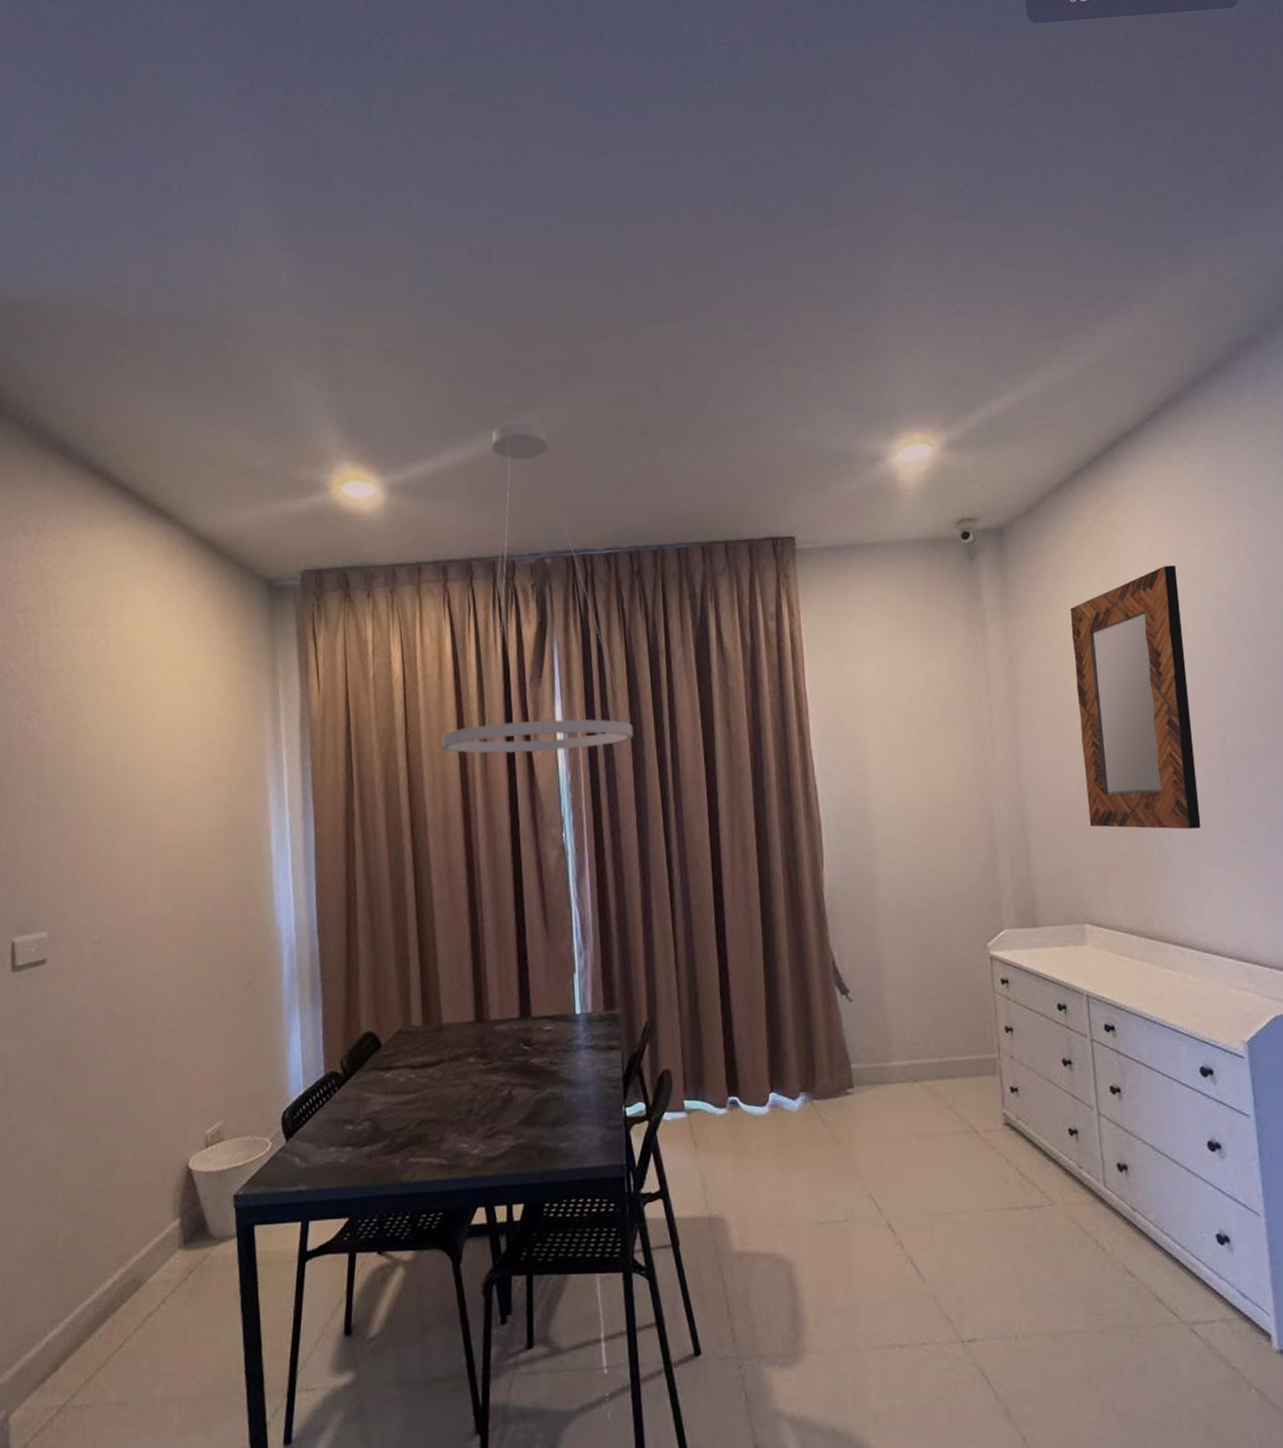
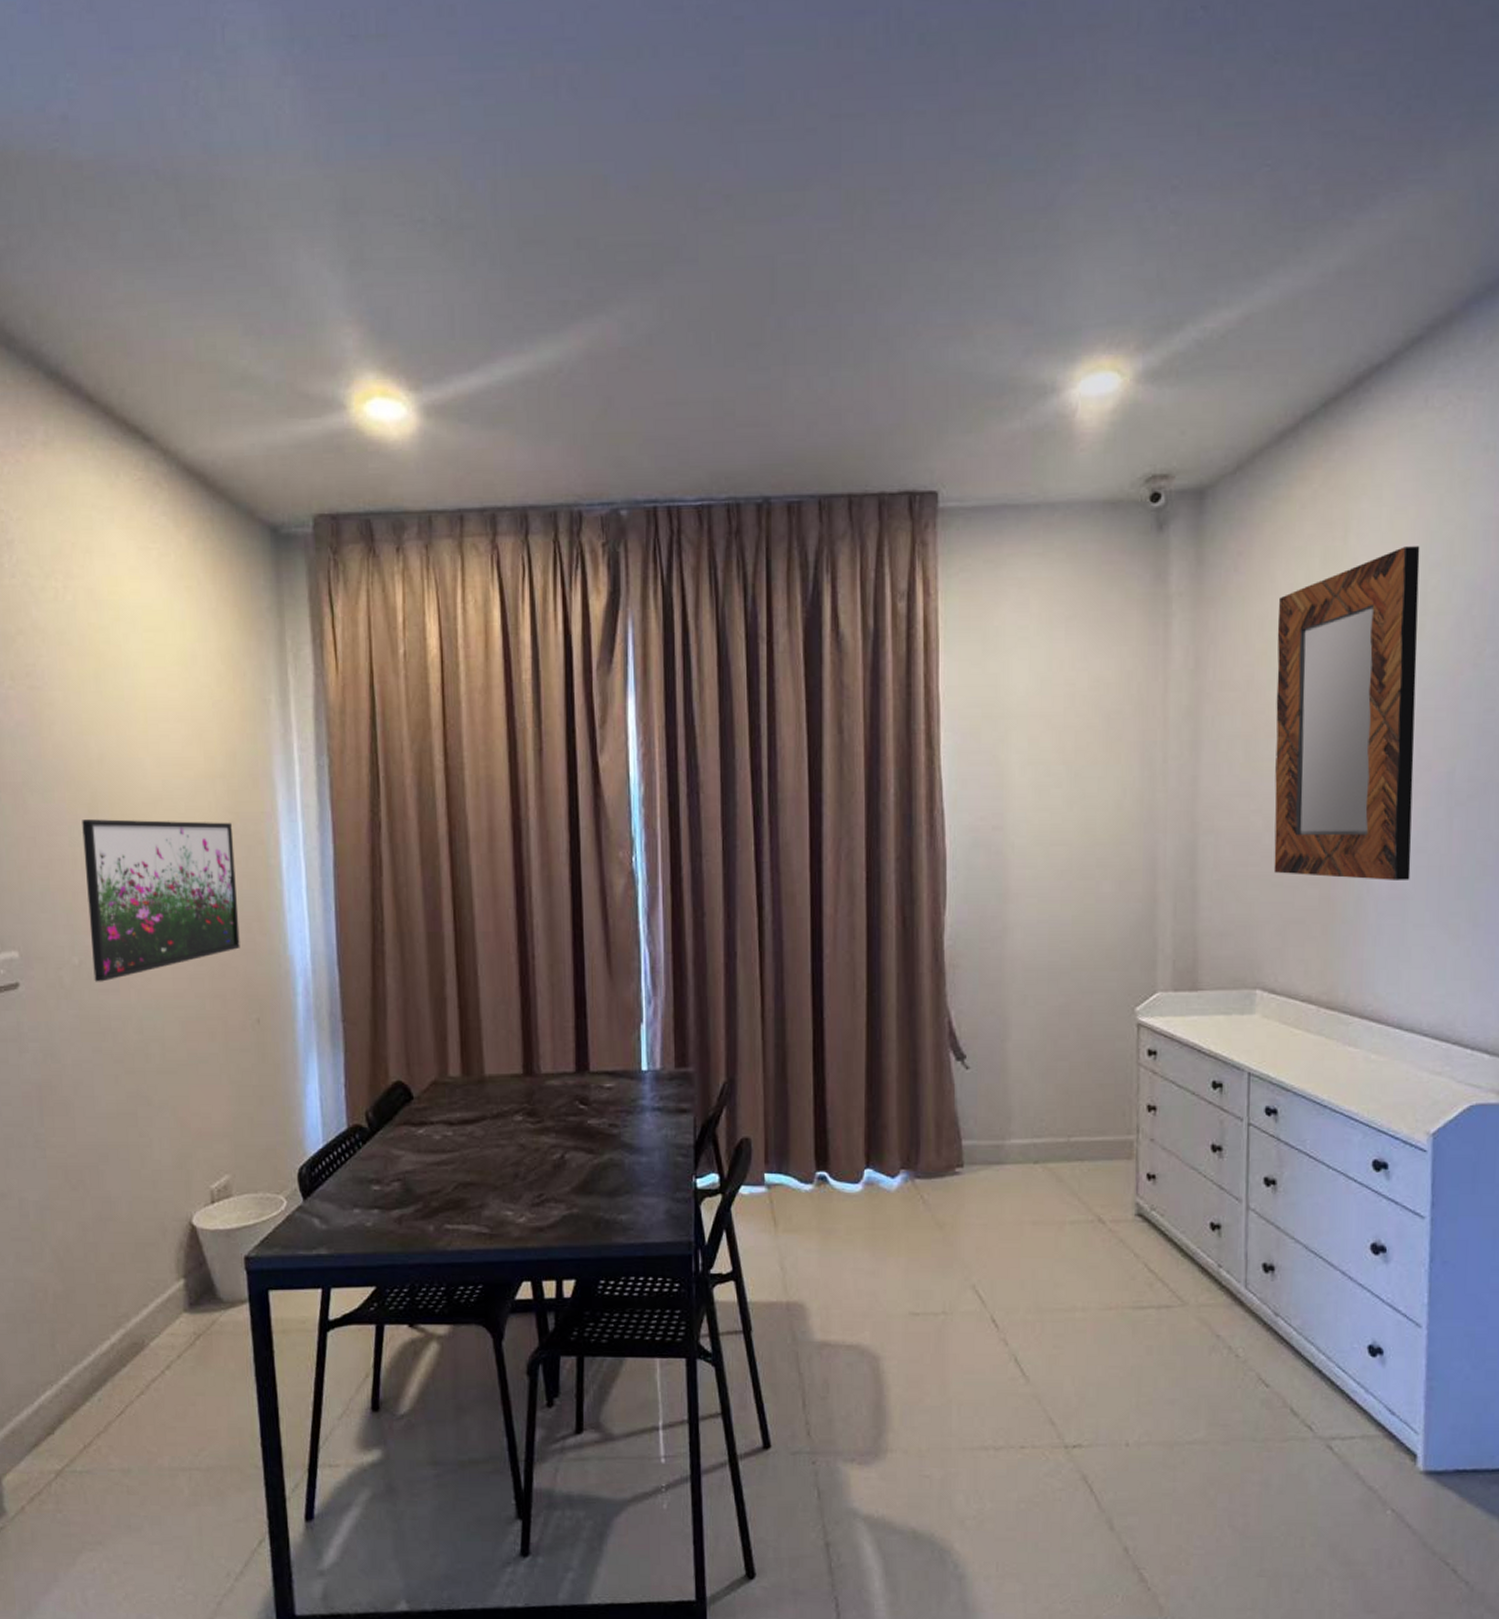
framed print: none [106,817,236,956] -> present [82,819,240,982]
pendant light: present [441,422,634,754] -> none [487,325,723,757]

